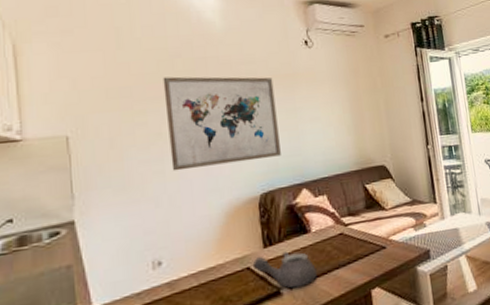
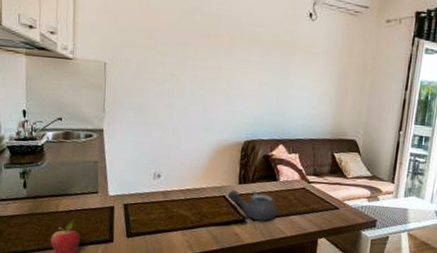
wall art: present [163,76,281,171] -> none [179,26,274,113]

